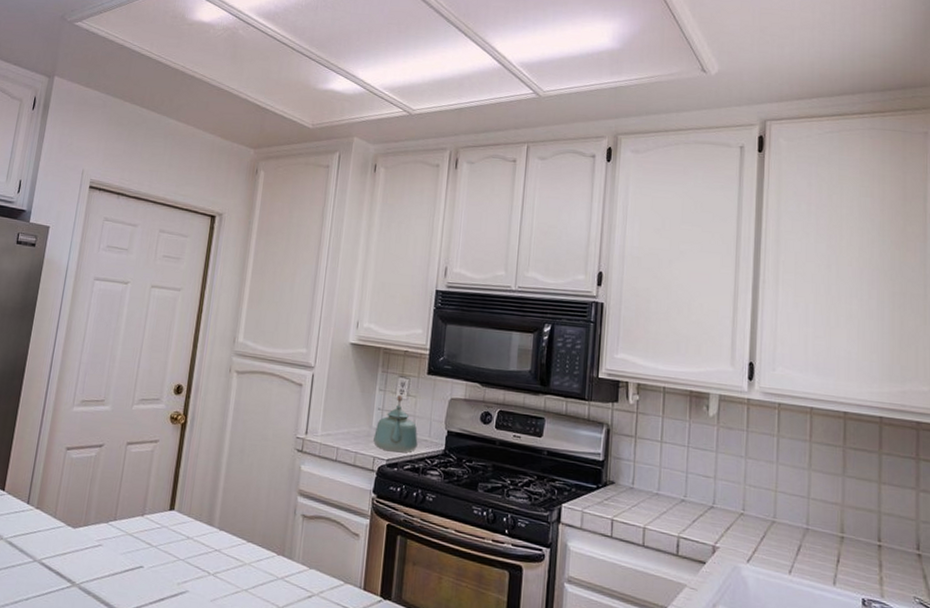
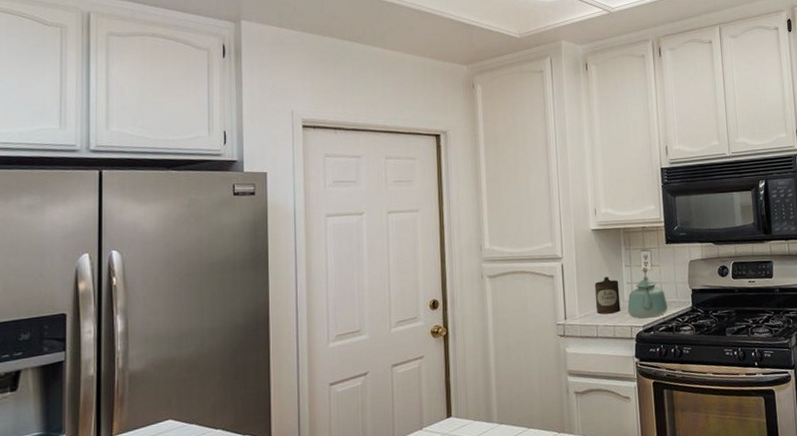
canister: none [340,397,369,439] -> present [594,277,621,315]

